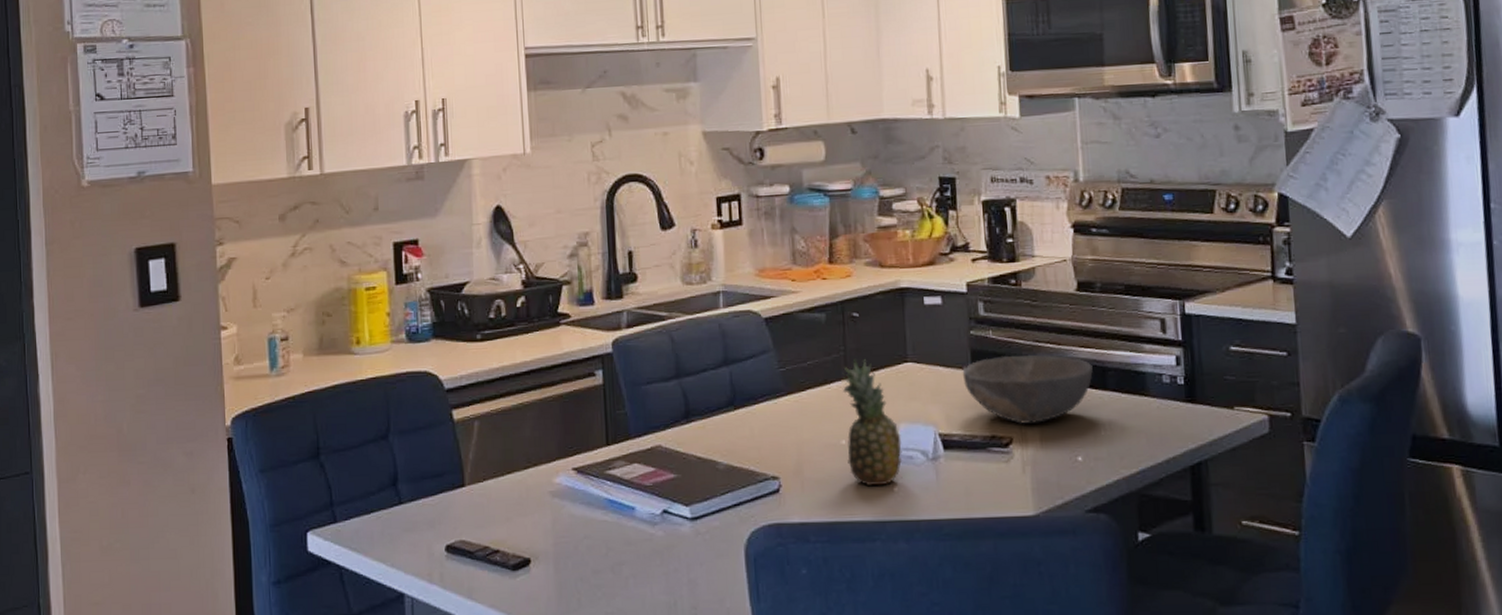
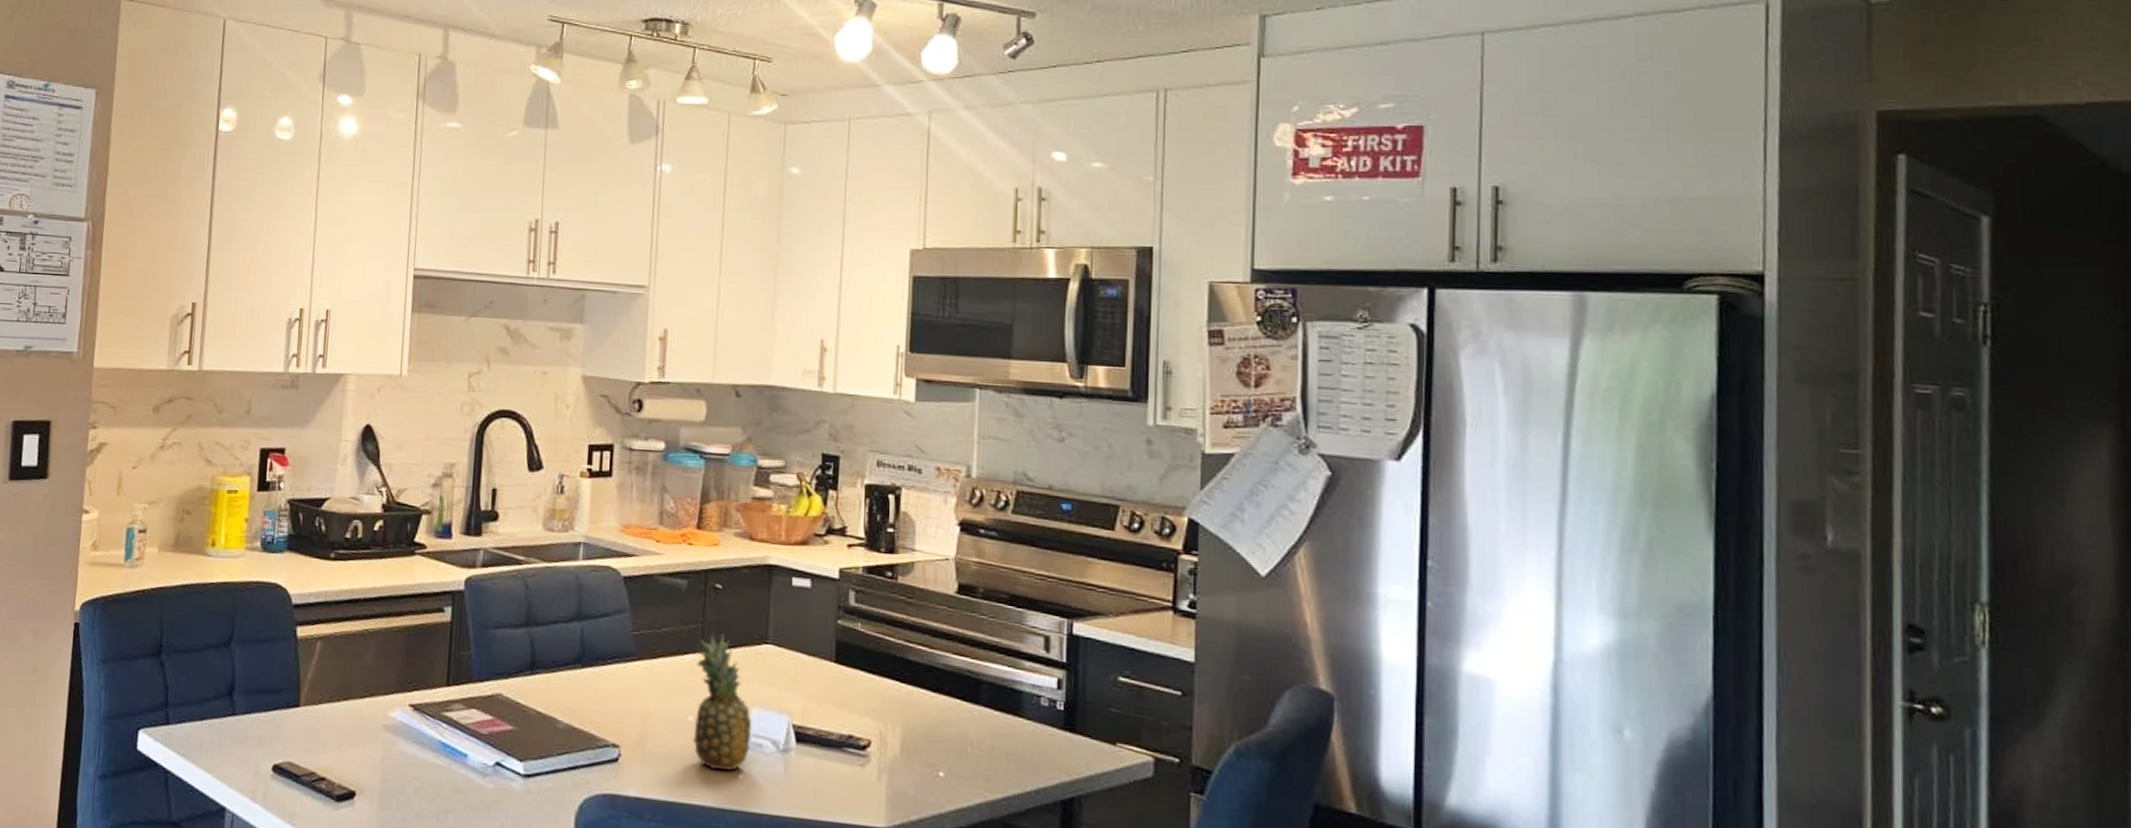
bowl: present [962,354,1093,424] -> none [824,652,965,730]

